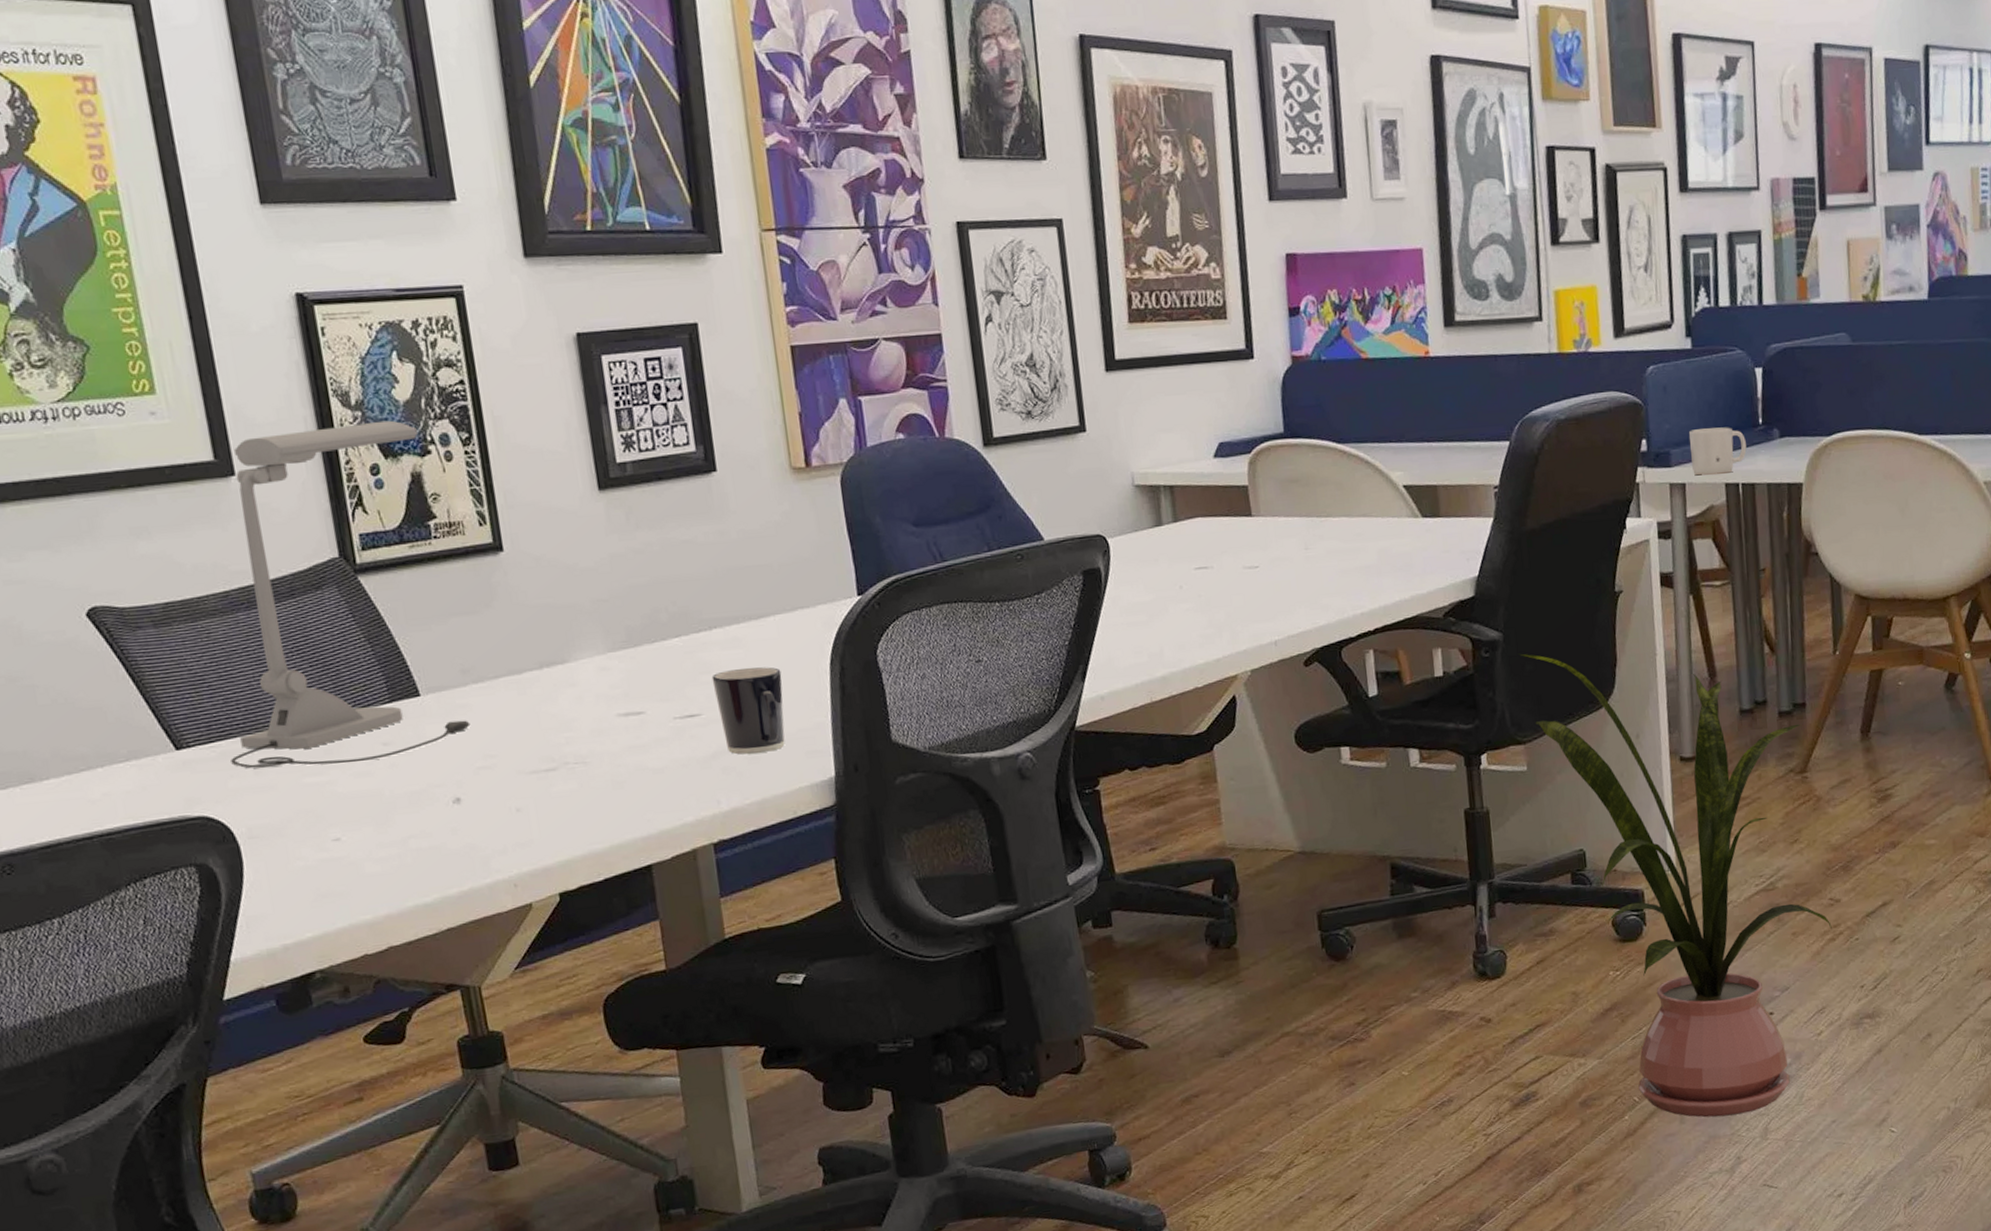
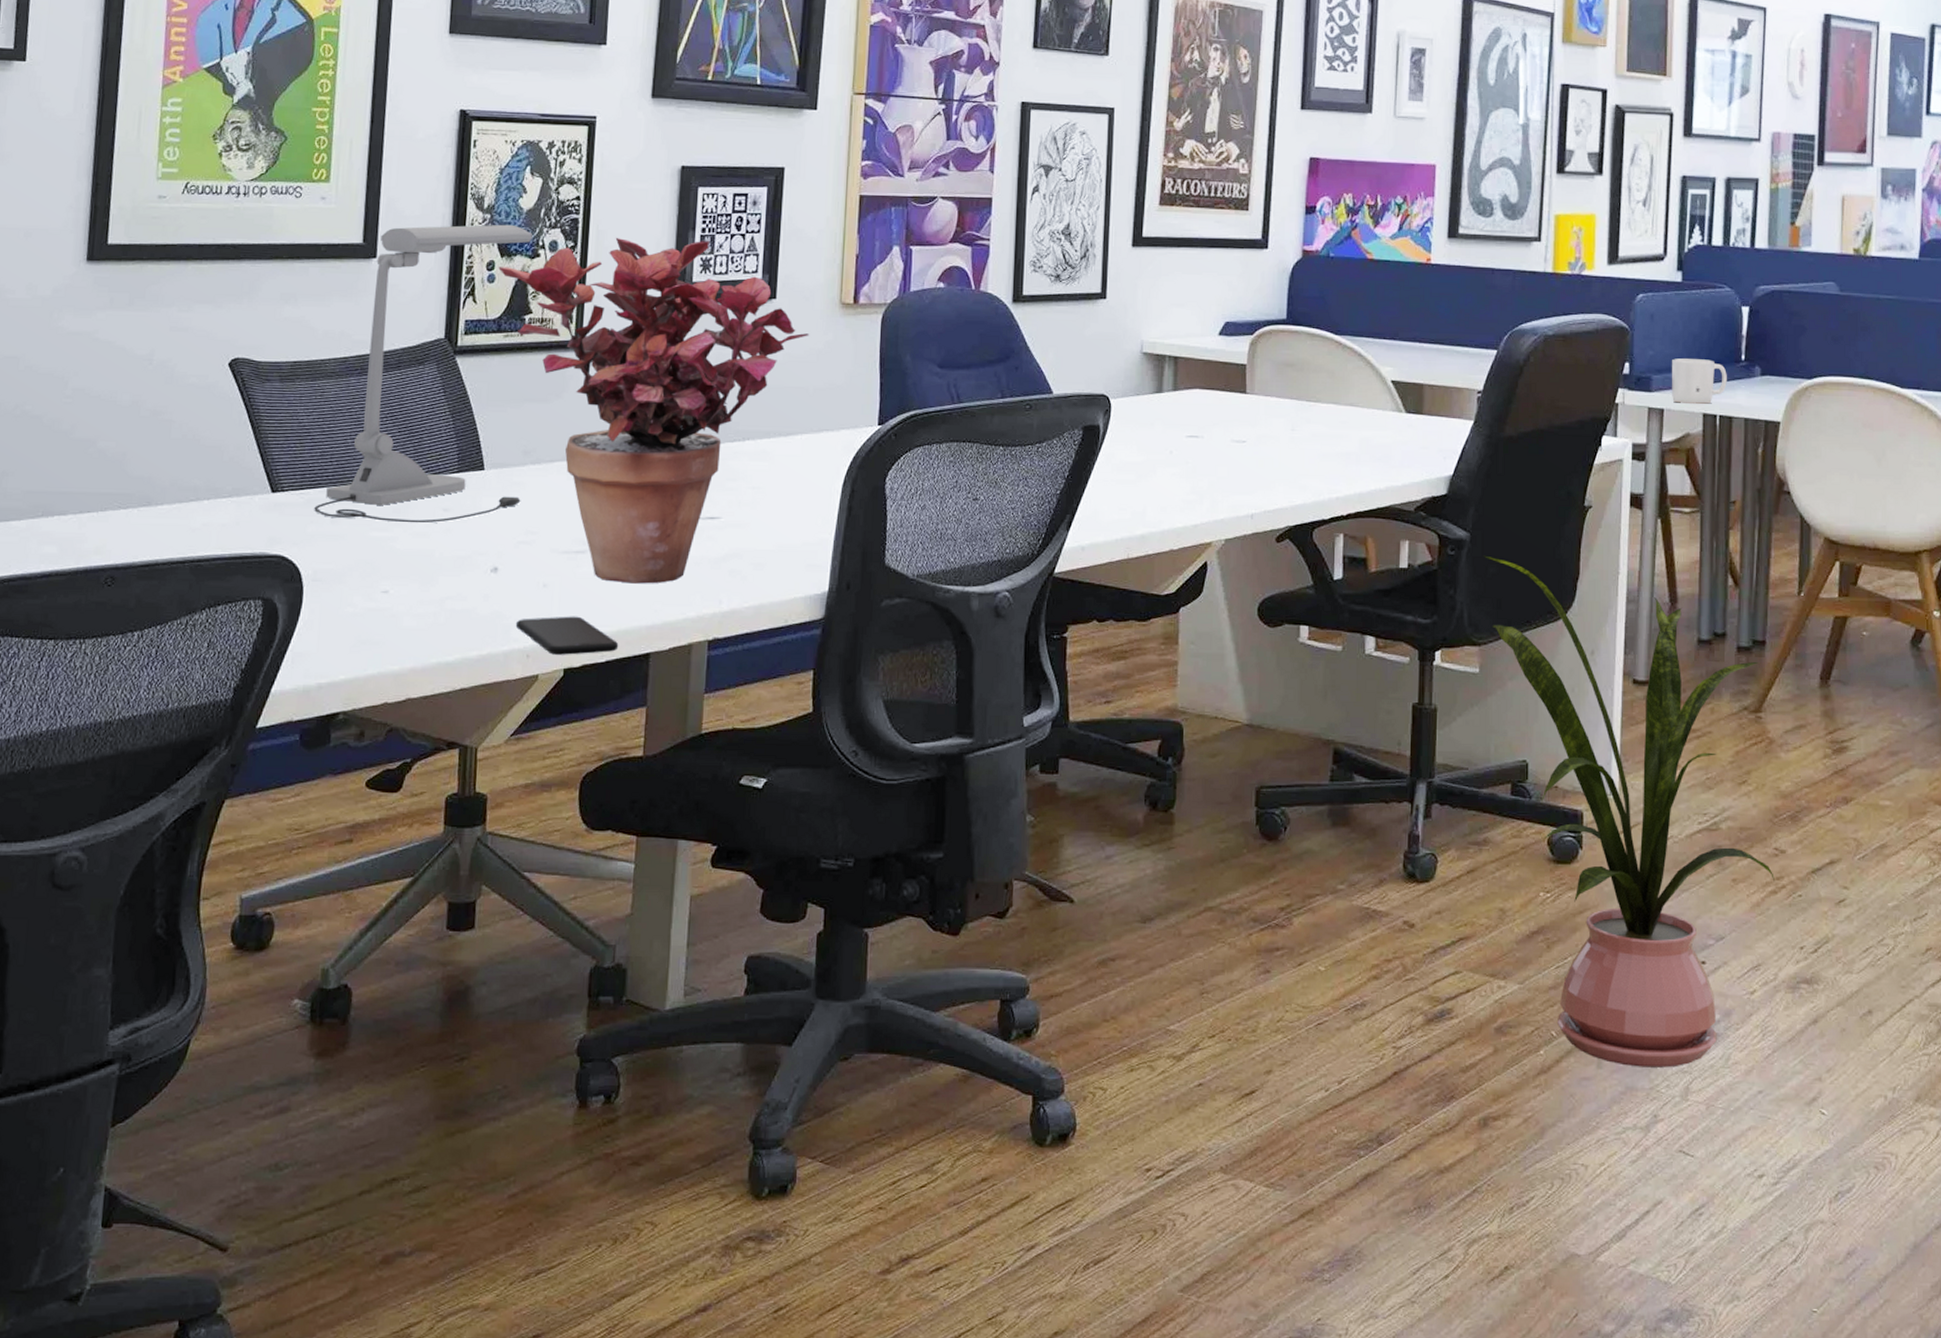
potted plant: none [384,415,762,796] -> present [498,238,809,584]
smartphone: none [494,837,616,881] -> present [515,616,619,655]
mug: present [711,667,785,755] -> none [736,479,798,560]

